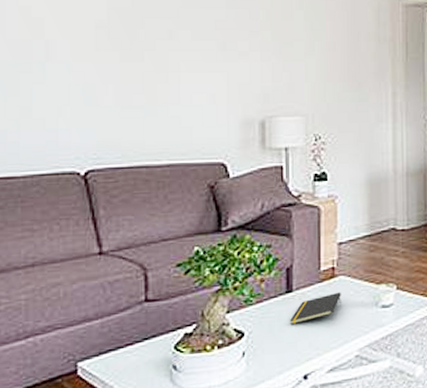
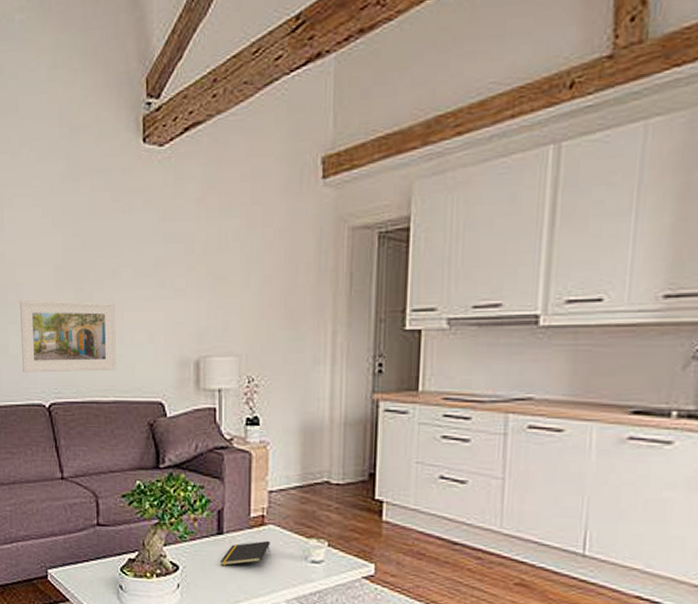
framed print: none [50,59,171,138] -> present [20,300,116,373]

